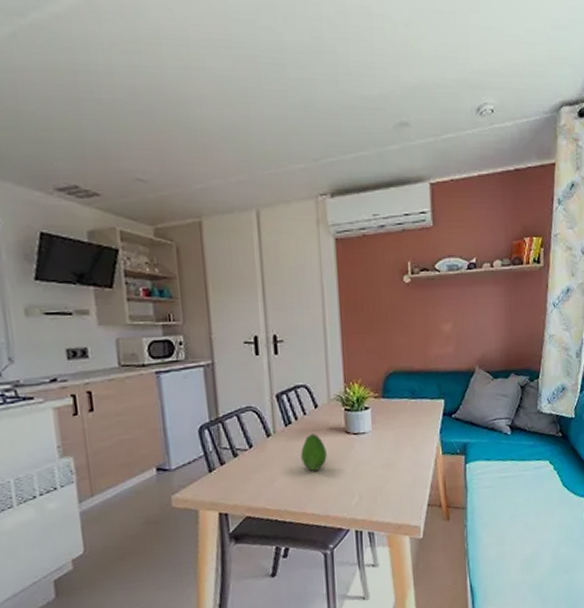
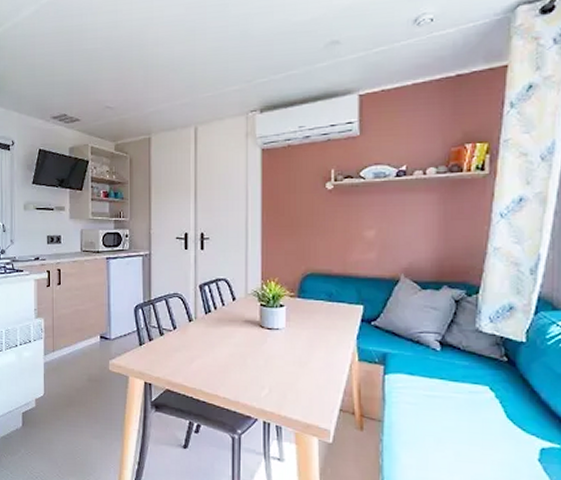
fruit: present [301,434,327,471] -> none [218,324,241,358]

